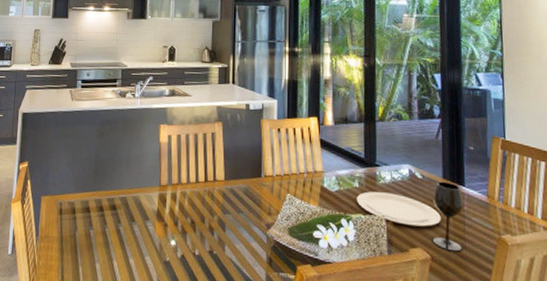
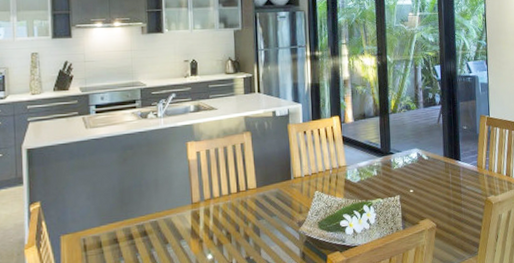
plate: present [356,191,441,227] -> none [375,175,443,202]
wineglass: present [432,181,465,252] -> none [436,159,461,217]

